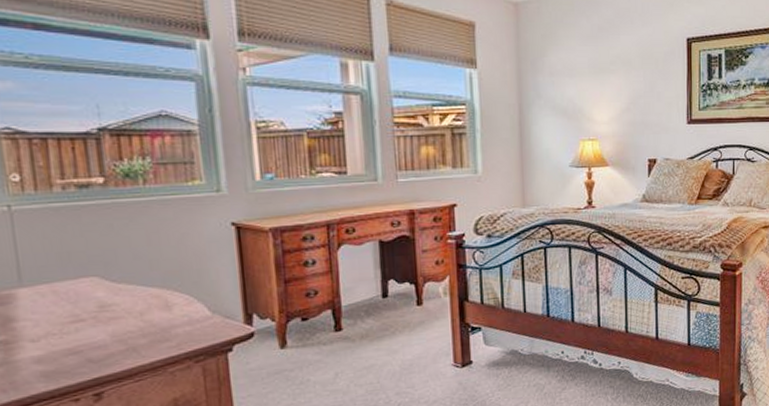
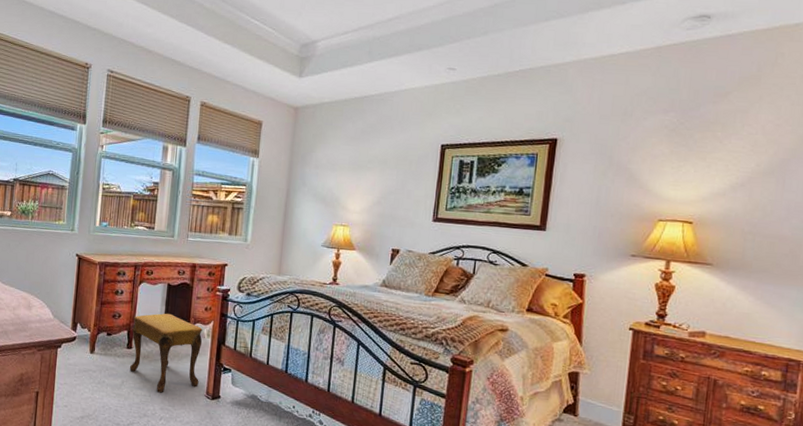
footstool: none [337,276,442,376] -> present [130,313,203,393]

